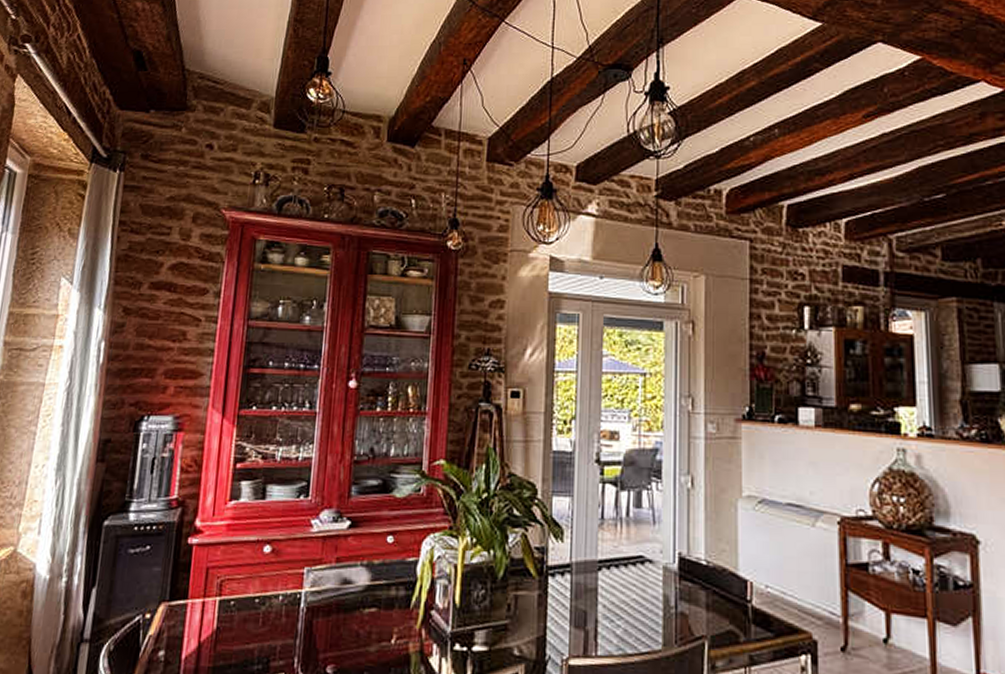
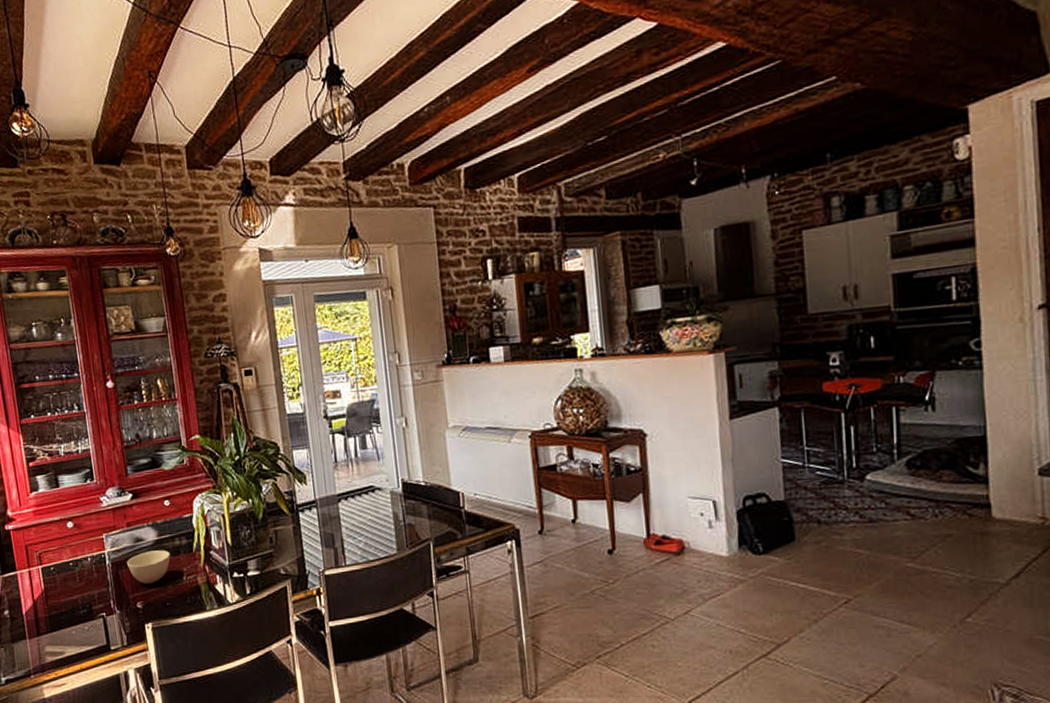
bowl: none [325,598,381,642] -> present [126,550,171,584]

